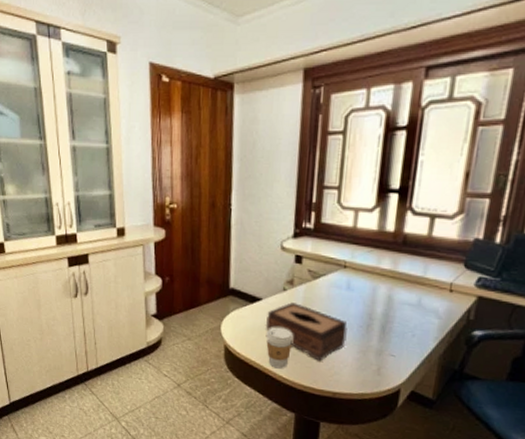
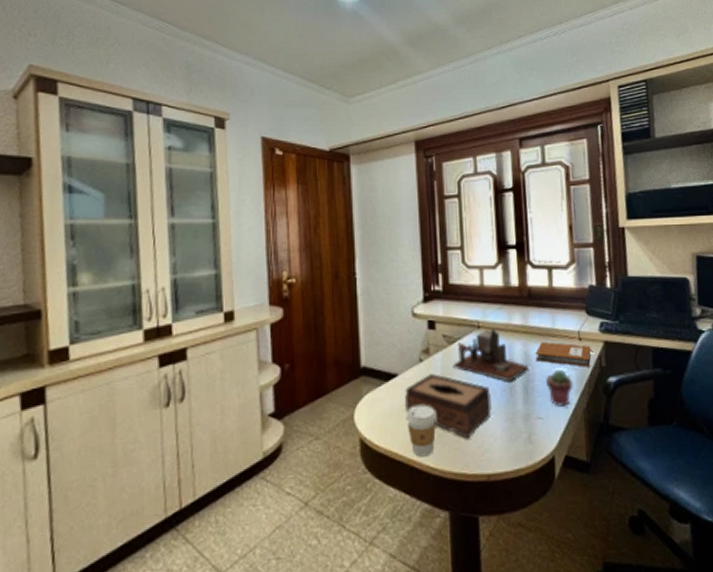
desk organizer: none [314,269,390,320] -> present [453,328,529,382]
notebook: none [398,288,463,318] -> present [535,341,593,367]
potted succulent: none [405,316,435,350] -> present [546,370,574,407]

